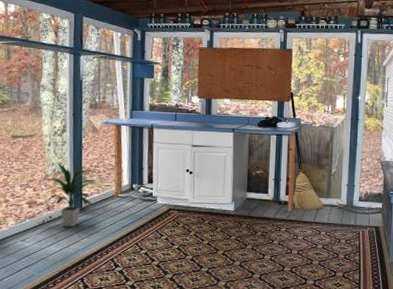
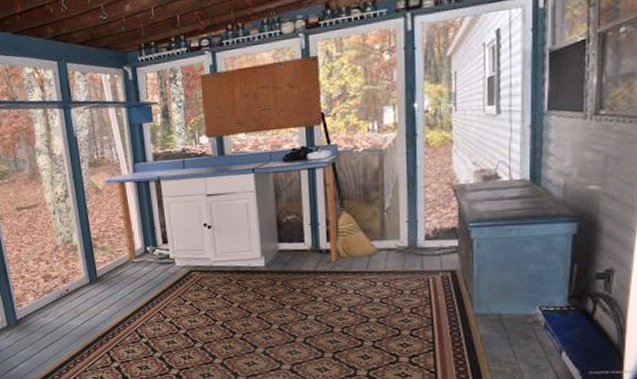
indoor plant: present [44,162,96,227] -> none [55,231,107,300]

